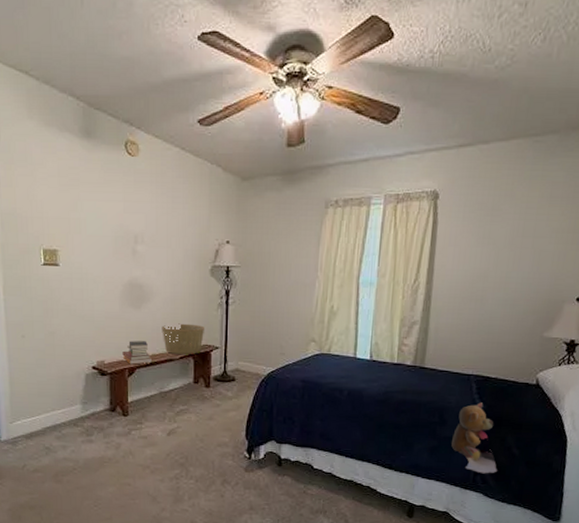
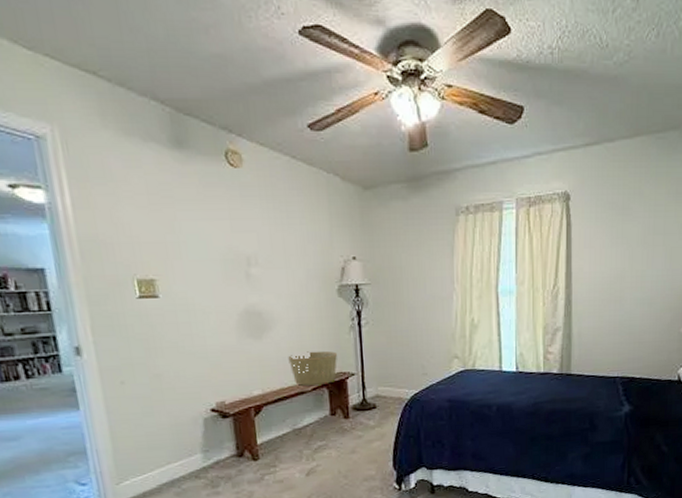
books: present [122,341,152,365] -> none [245,375,280,402]
teddy bear: present [450,402,498,474] -> none [603,404,650,475]

